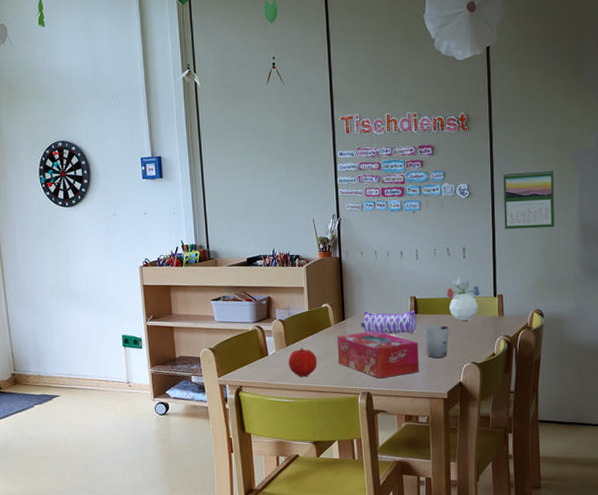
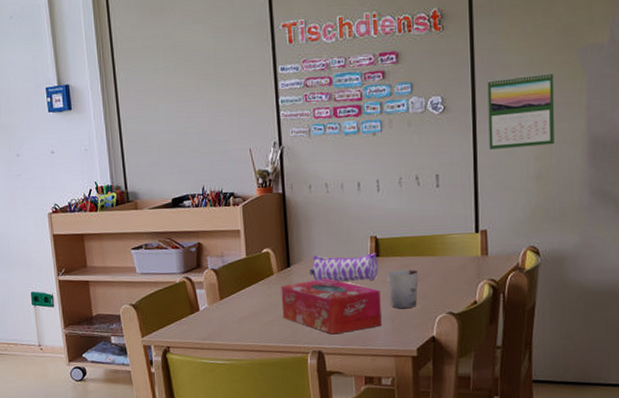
fruit: present [288,347,318,377] -> none [223,300,258,335]
toy figurine: present [447,276,480,322] -> none [416,209,457,264]

